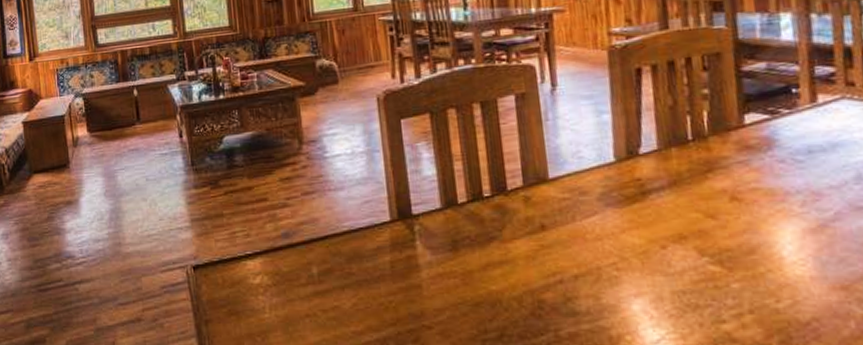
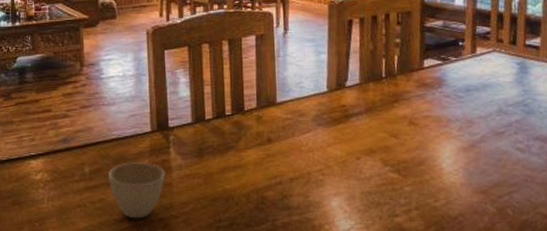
cup: none [341,259,412,331] -> present [108,162,165,219]

